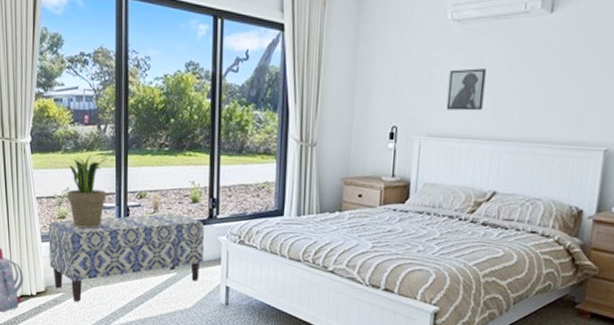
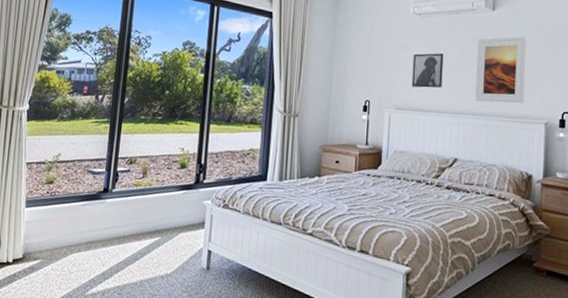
bench: present [48,213,204,302] -> none [30,178,190,269]
potted plant: present [67,155,109,229] -> none [57,123,104,194]
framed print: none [521,45,590,127] -> present [475,36,526,103]

